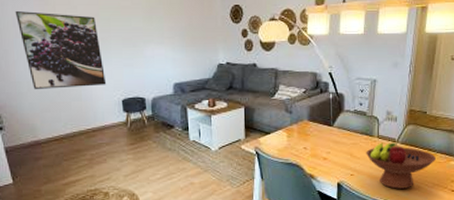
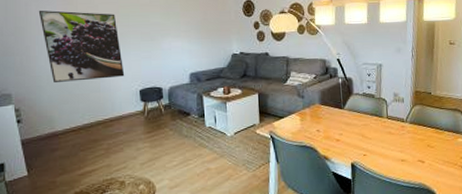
fruit bowl: present [366,142,437,189] -> none [377,122,445,168]

